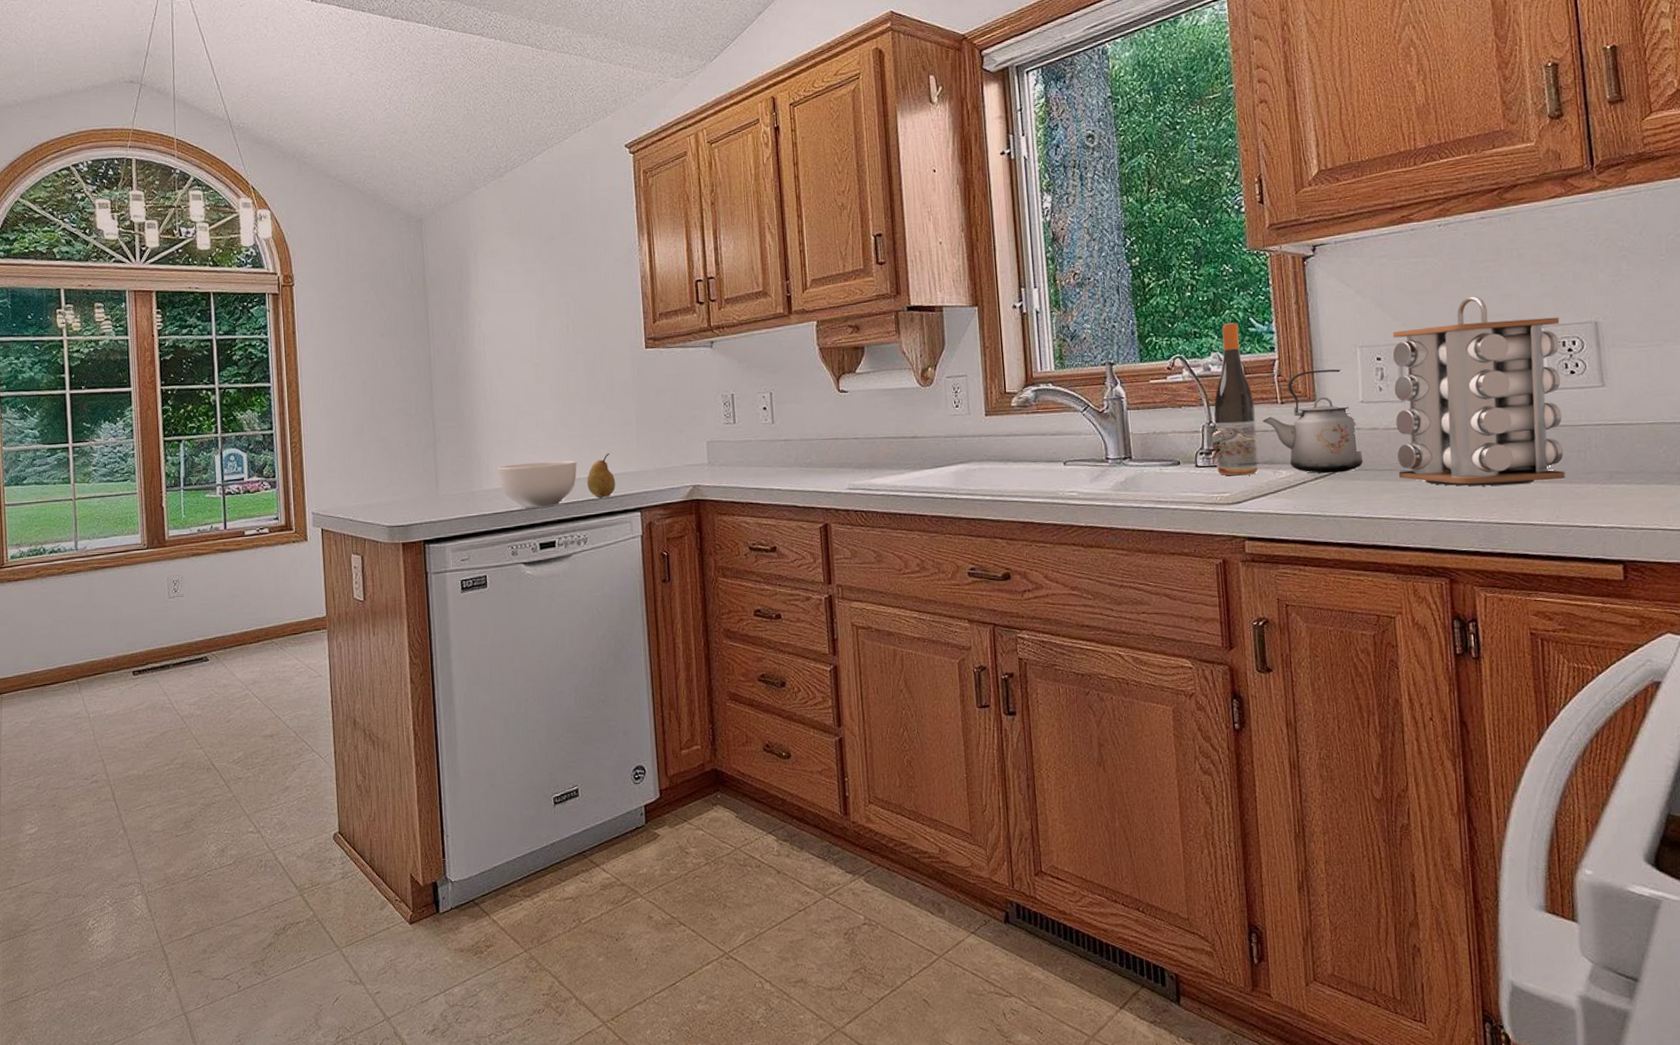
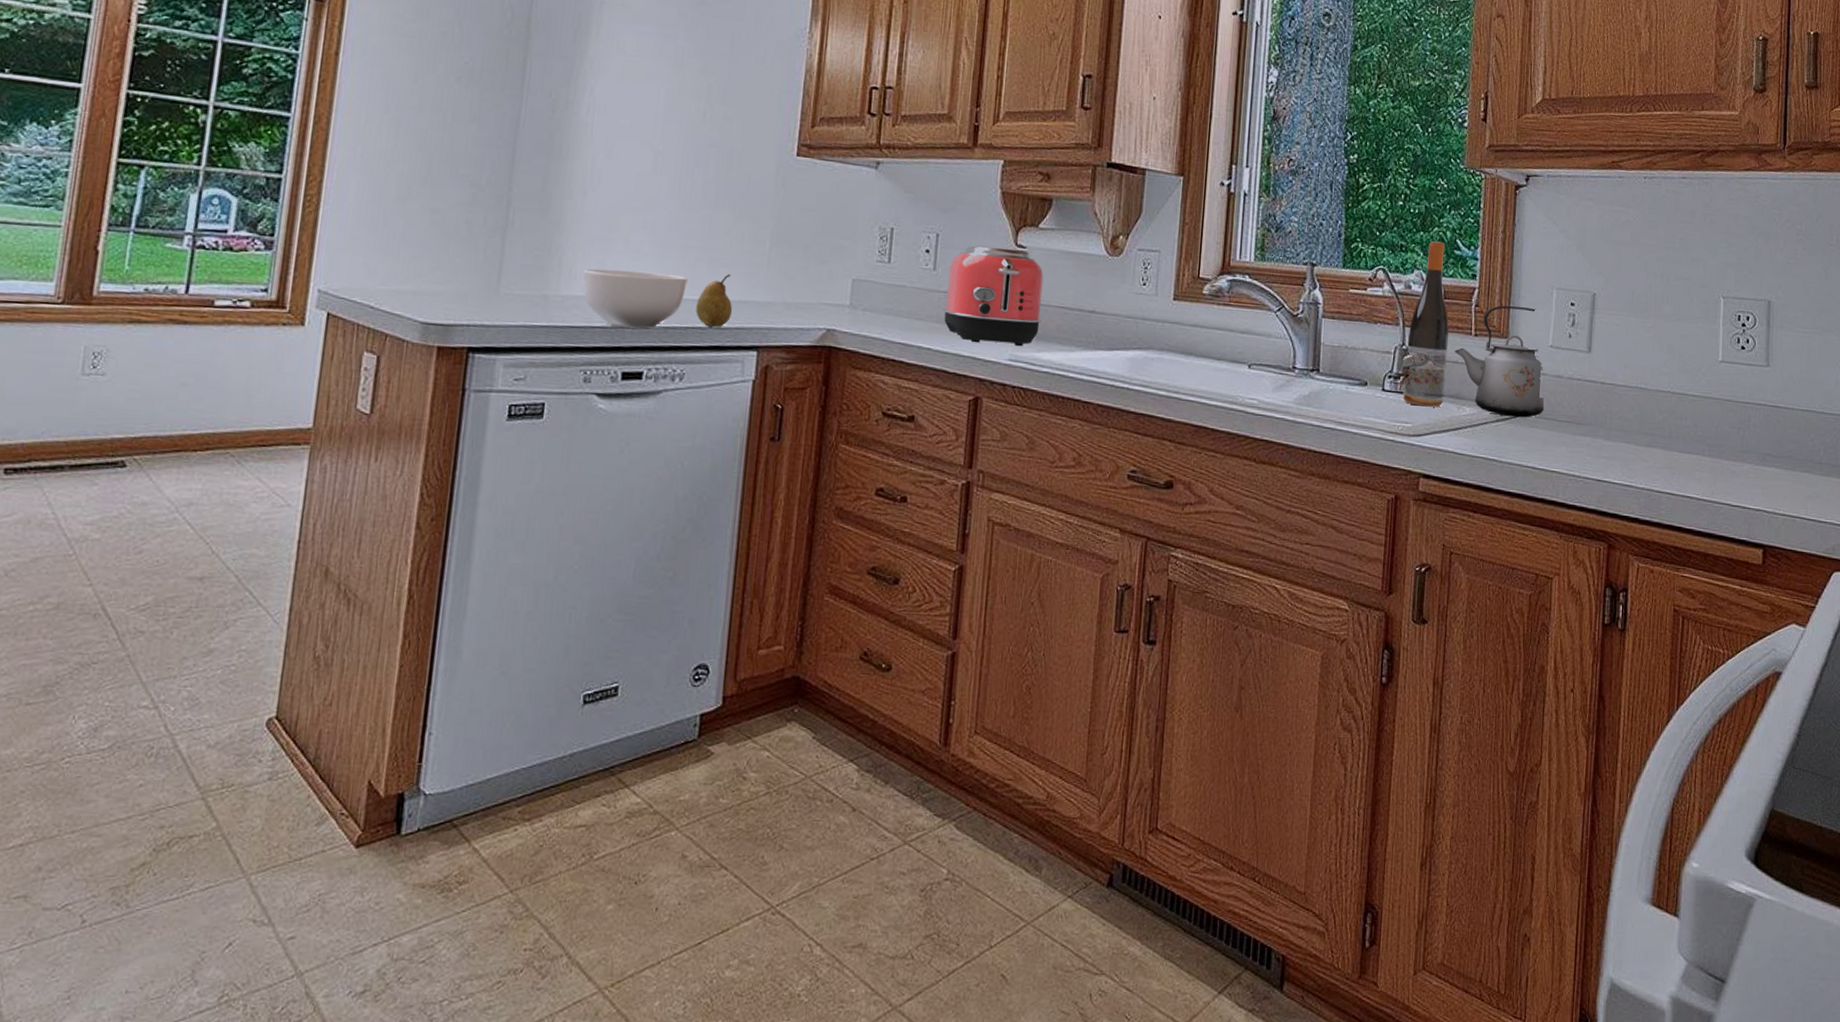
toaster: none [785,394,871,479] -> present [943,245,1044,347]
spice rack: present [1392,296,1565,486] -> none [1576,255,1738,455]

